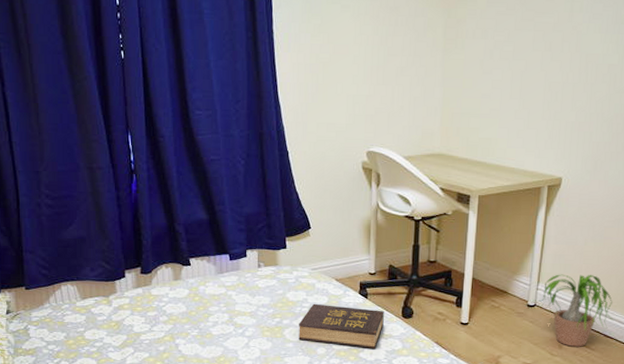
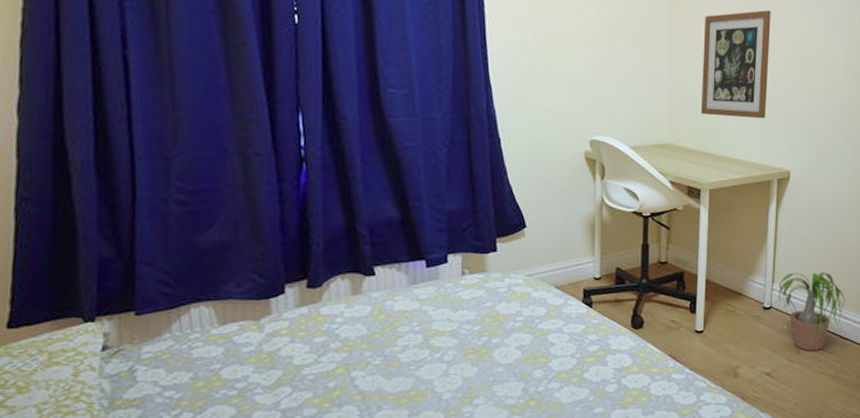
hardback book: present [298,303,384,350] -> none [510,316,611,368]
wall art: none [472,17,550,127] -> present [700,10,771,119]

